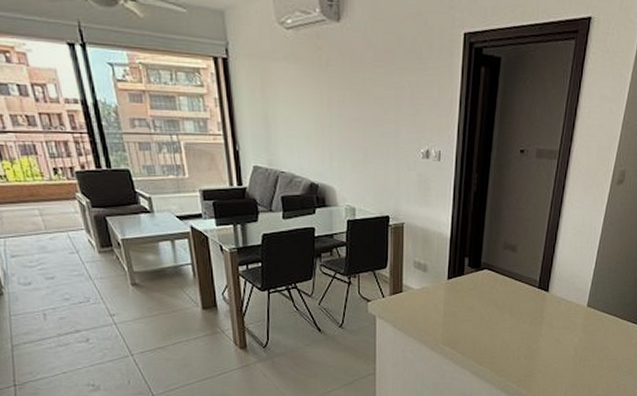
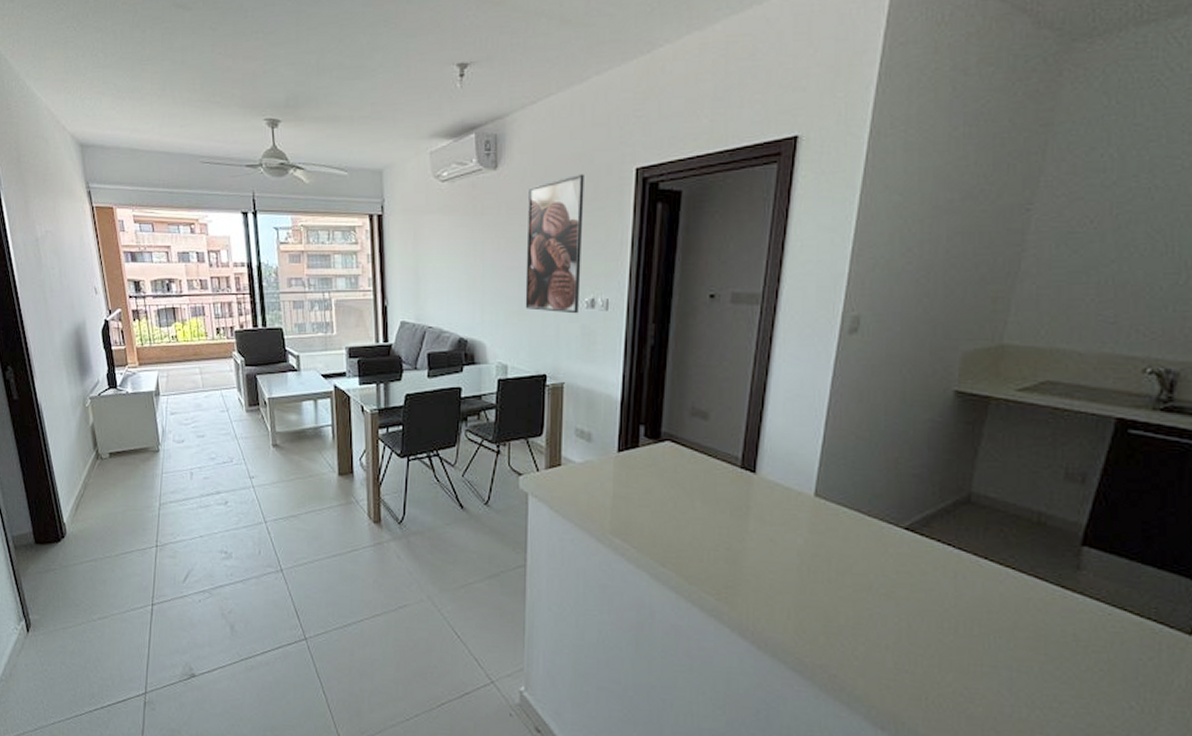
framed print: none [369,33,420,163] -> present [525,174,584,314]

